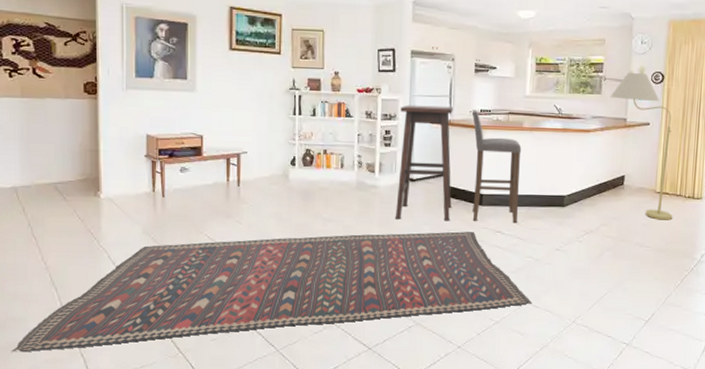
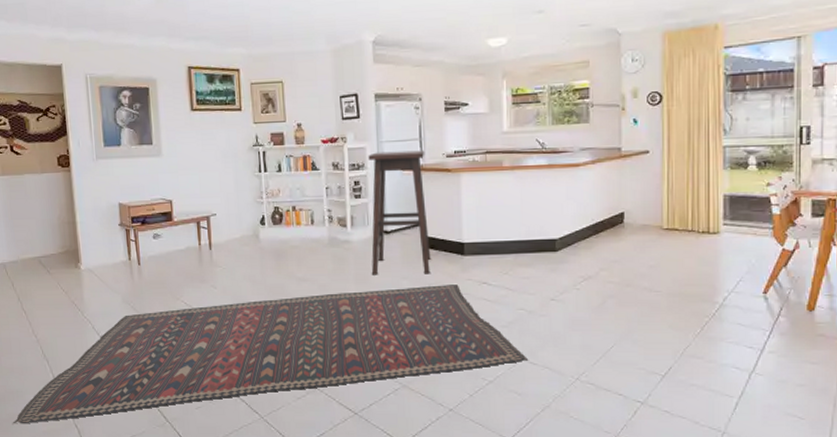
bar stool: present [471,109,522,224] -> none [445,150,504,273]
floor lamp: present [610,72,673,220] -> none [600,94,686,260]

